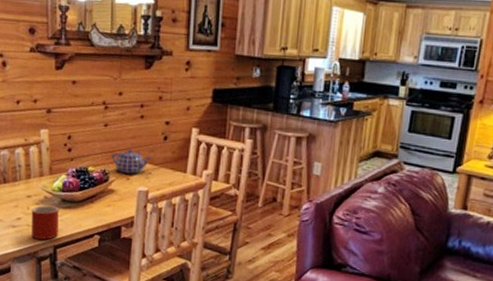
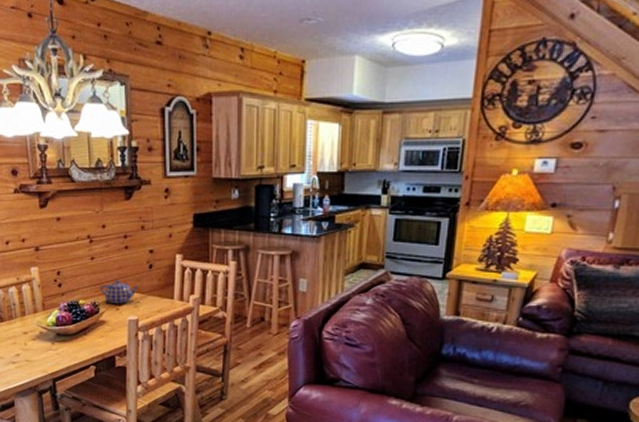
mug: present [31,205,59,240] -> none [28,340,56,373]

